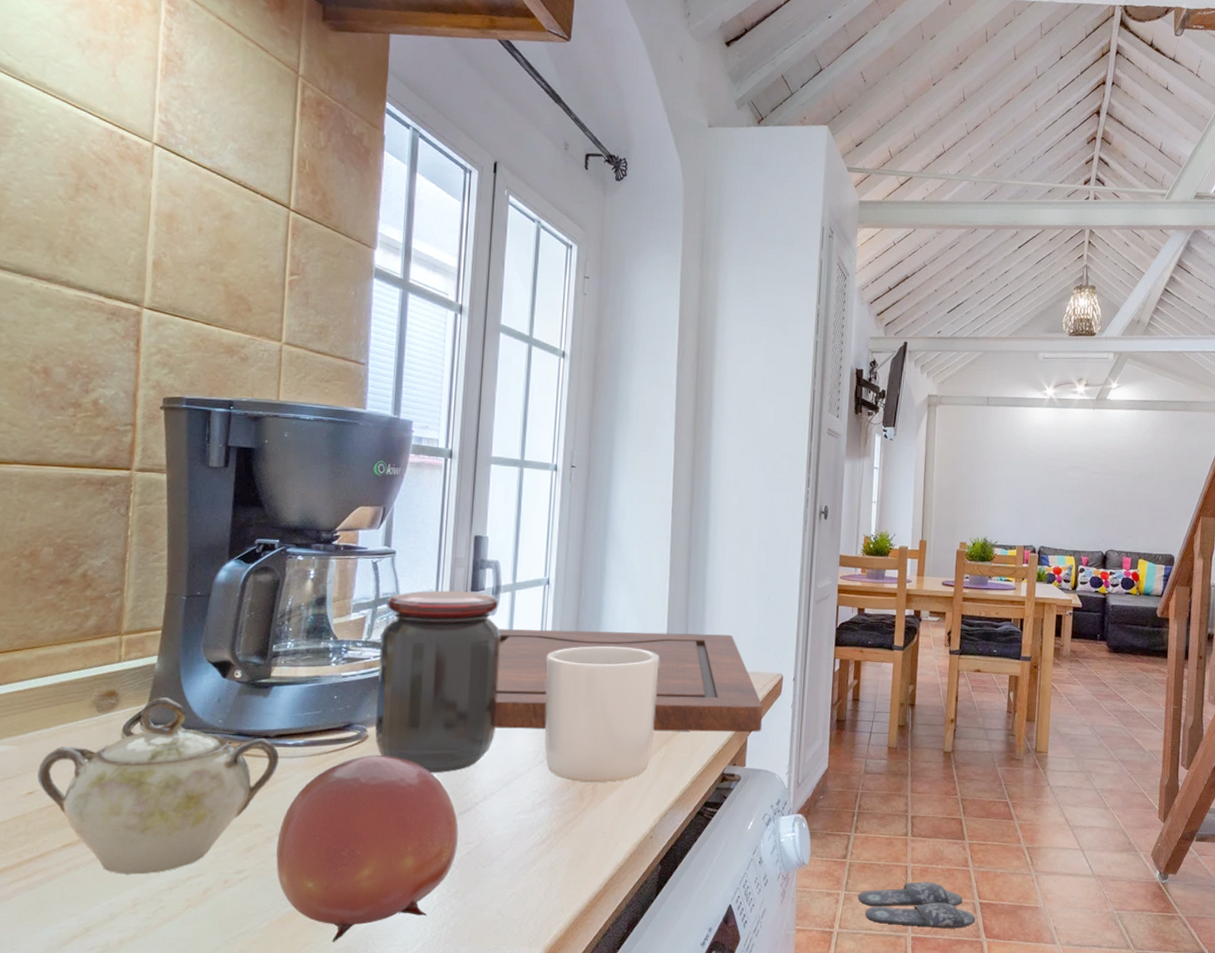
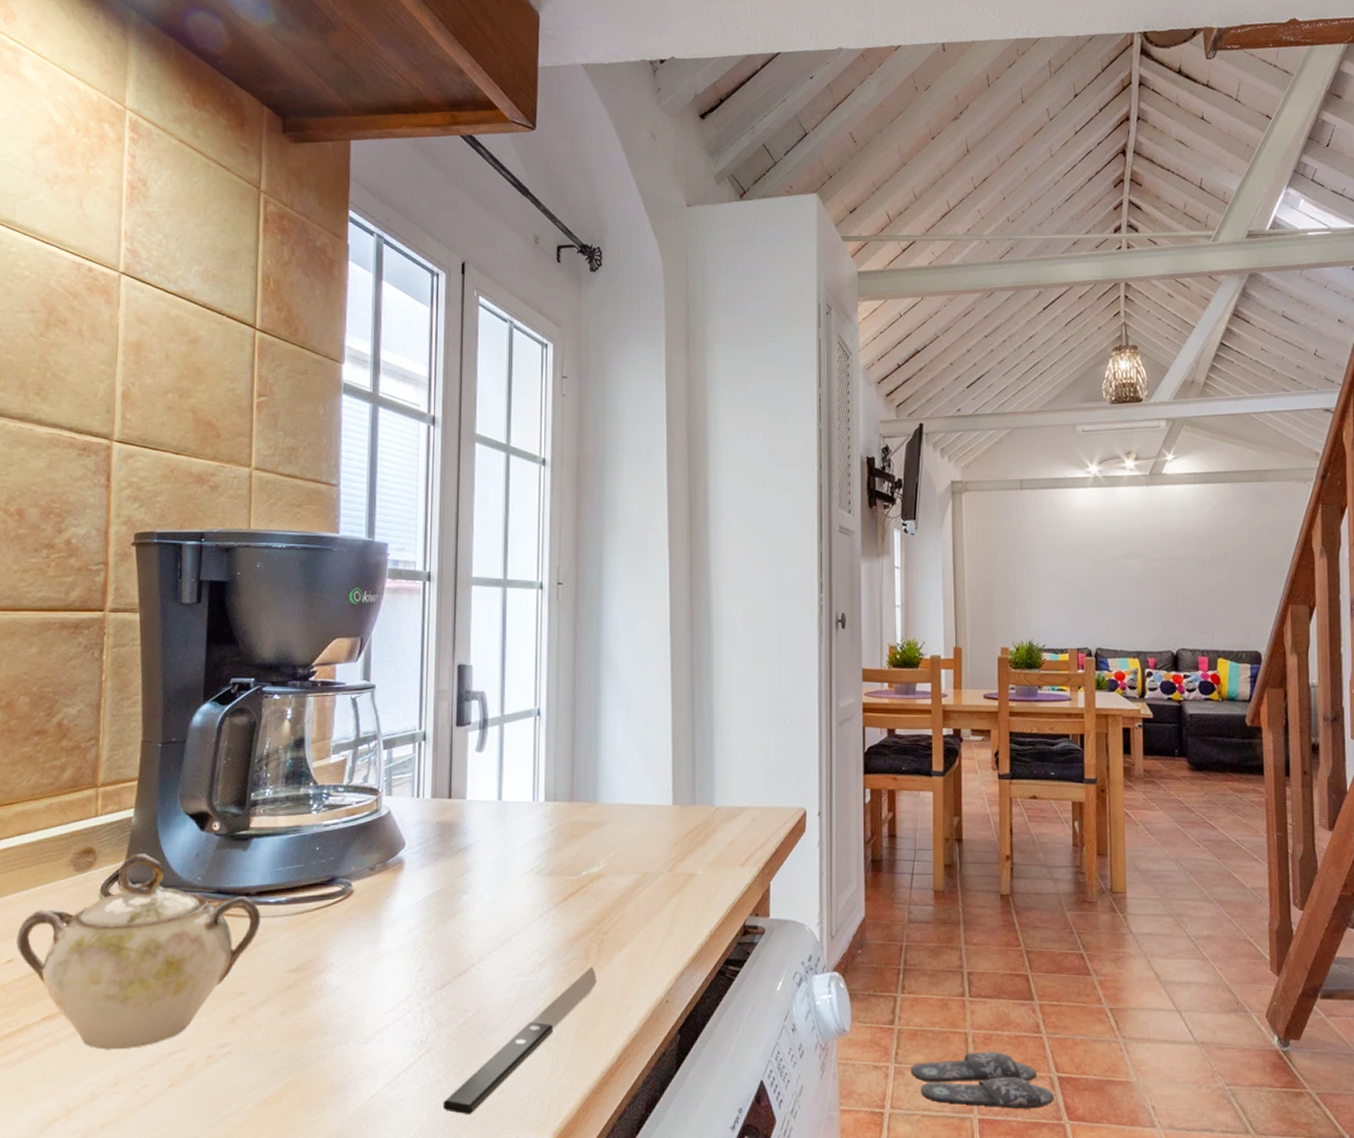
fruit: present [276,754,459,942] -> none [261,911,454,1126]
jar: present [375,590,501,774] -> none [360,726,490,932]
kitchen knife: none [444,806,590,934] -> present [442,966,597,1115]
cutting board: present [494,629,763,732] -> none [488,764,786,879]
mug: present [544,646,660,783] -> none [540,782,666,939]

